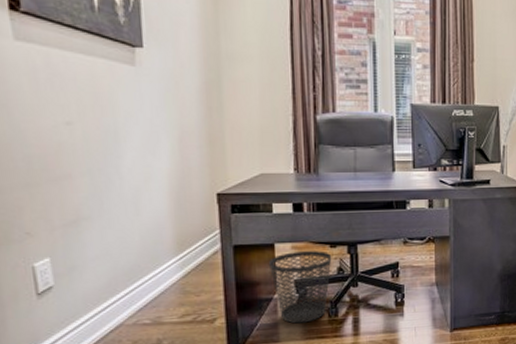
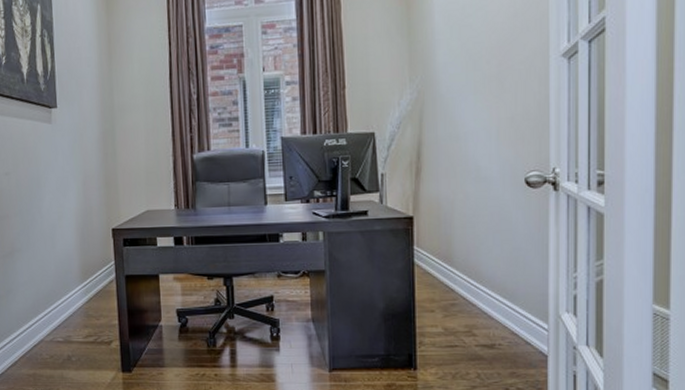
wastebasket: present [268,250,332,324] -> none [154,281,210,351]

